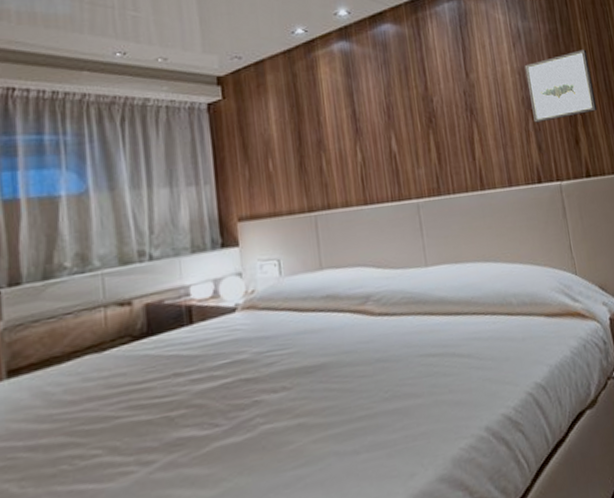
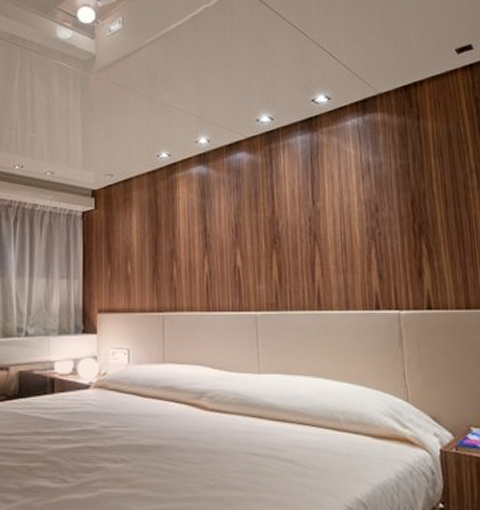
wall art: present [524,49,598,123] -> none [372,186,445,252]

